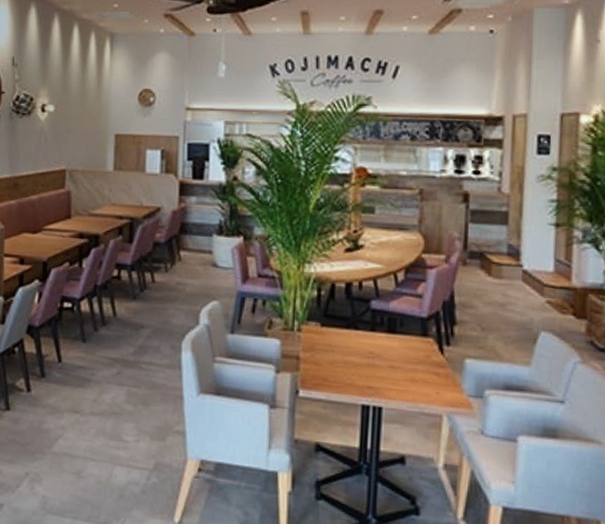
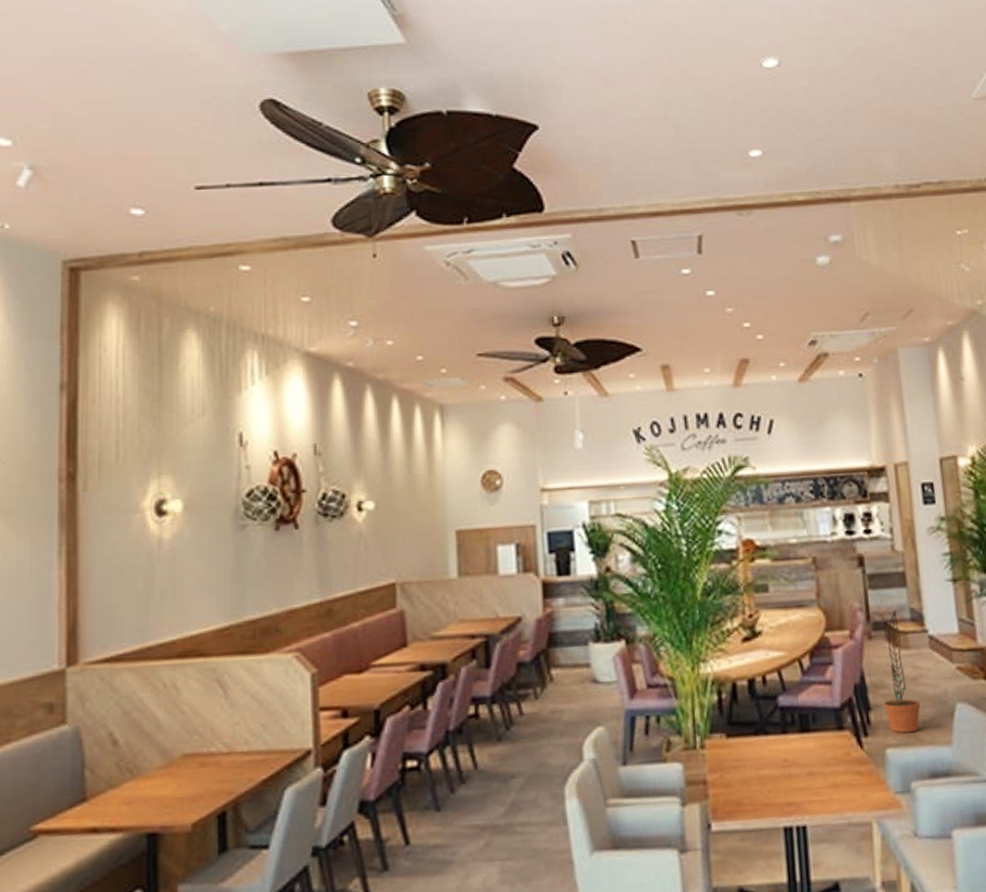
decorative plant: none [468,243,505,349] -> present [883,609,921,733]

